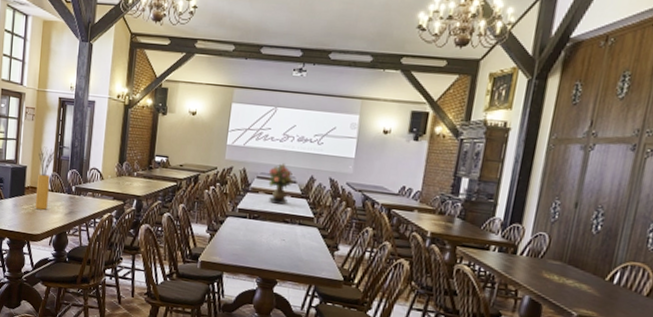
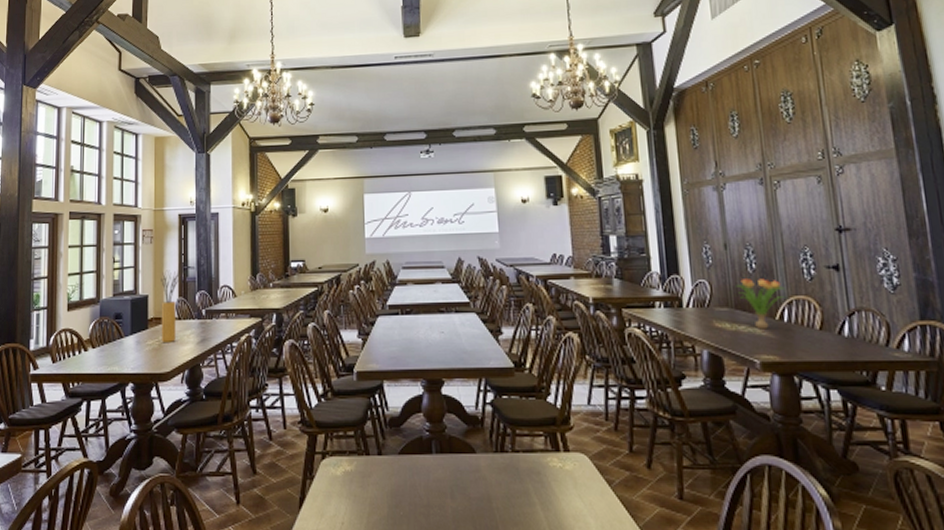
bouquet: present [268,162,293,205] -> none [413,248,441,293]
flower arrangement: none [575,237,624,288] -> present [736,277,788,330]

